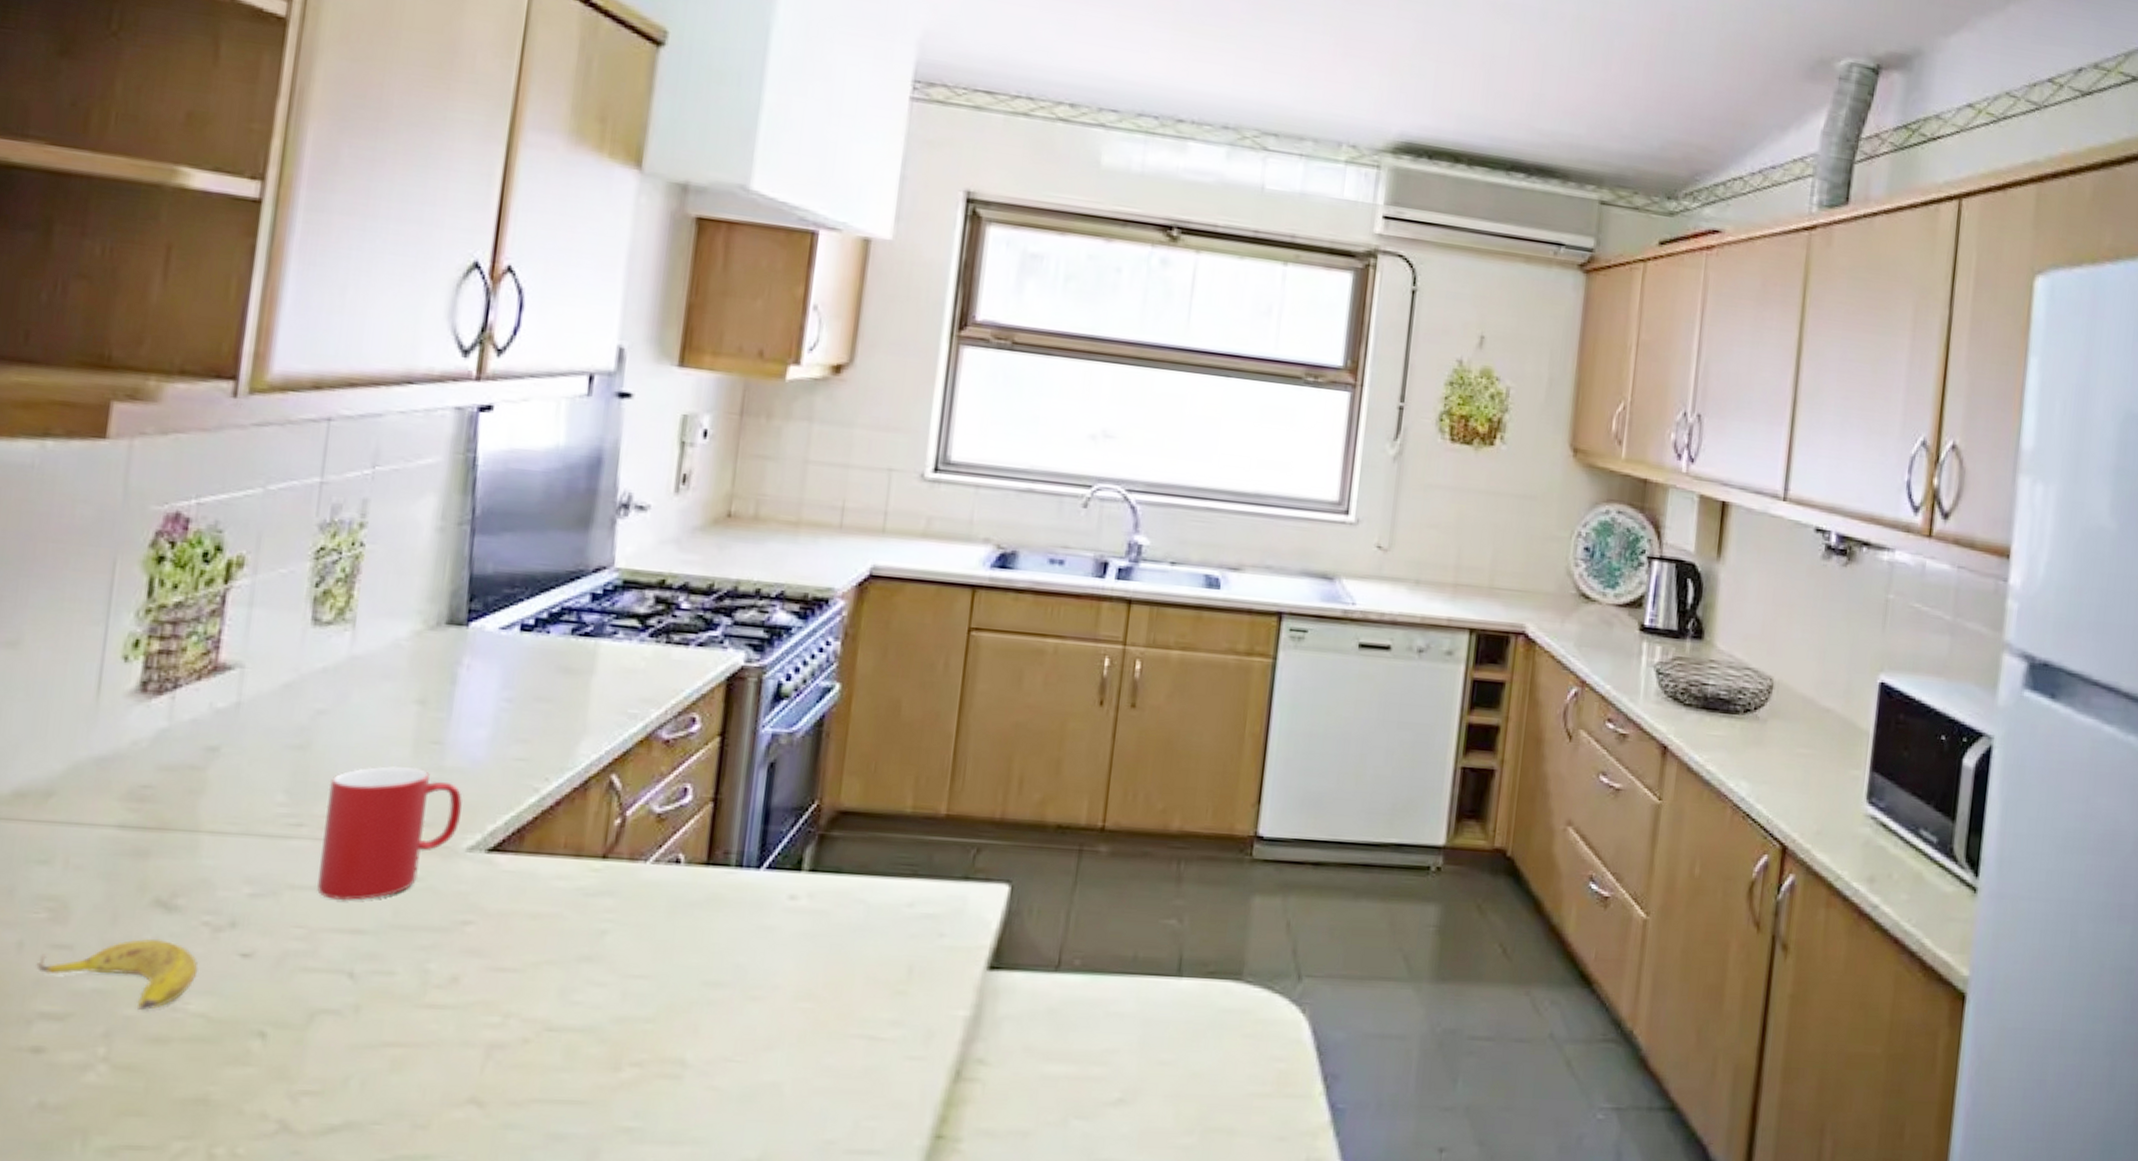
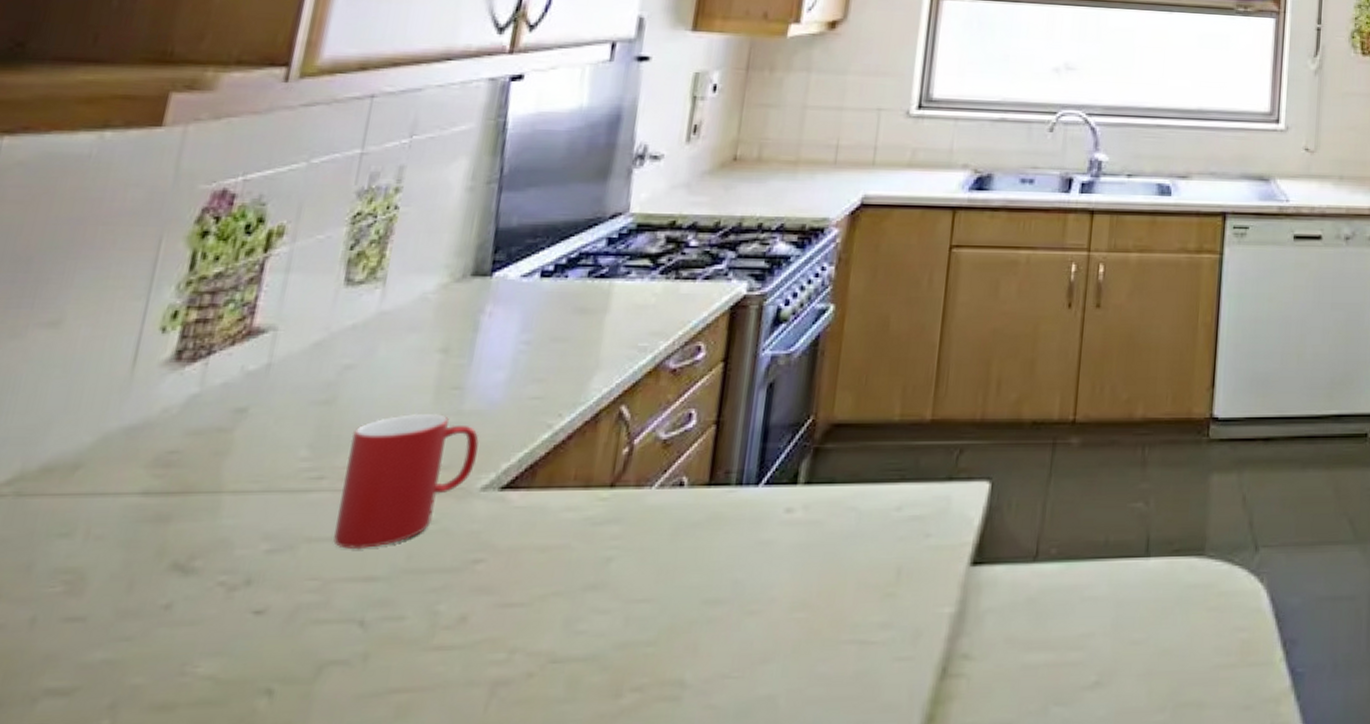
banana: present [36,938,198,1010] -> none [47,603,210,677]

